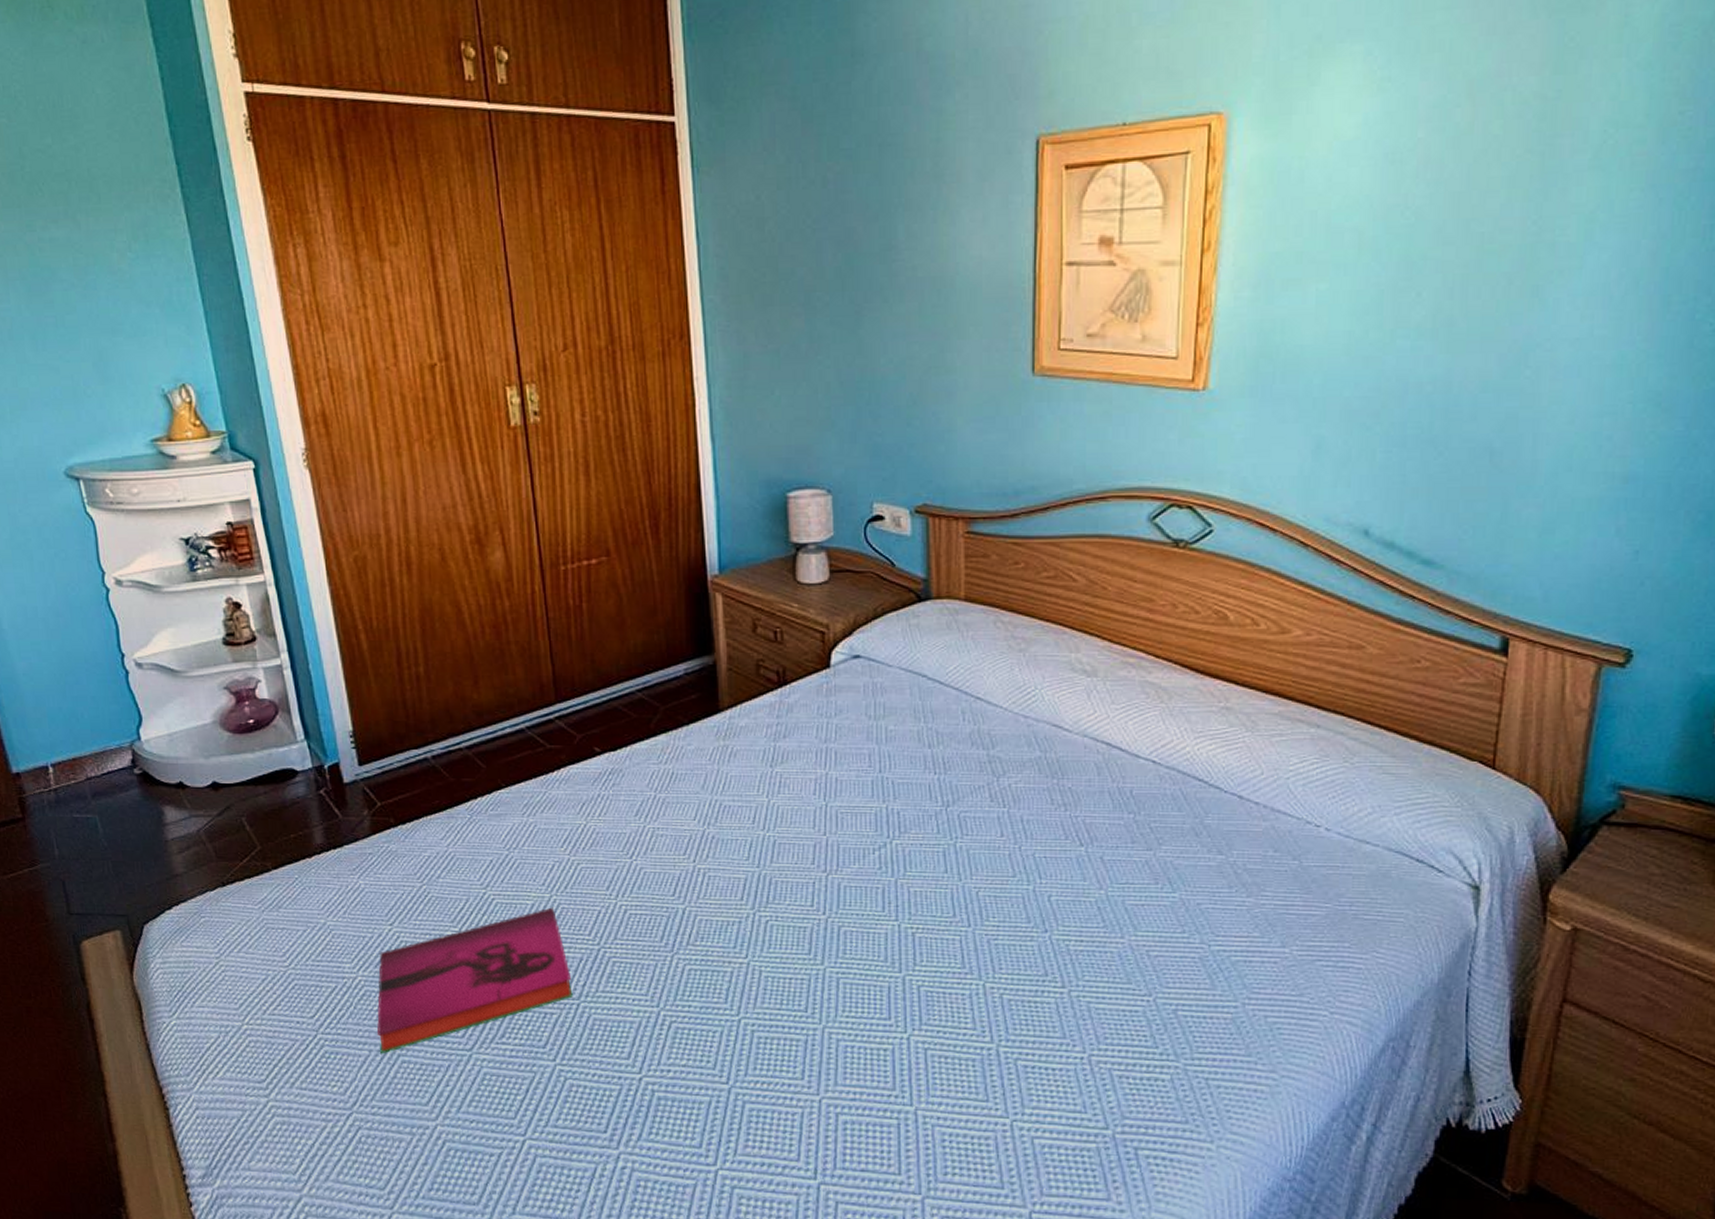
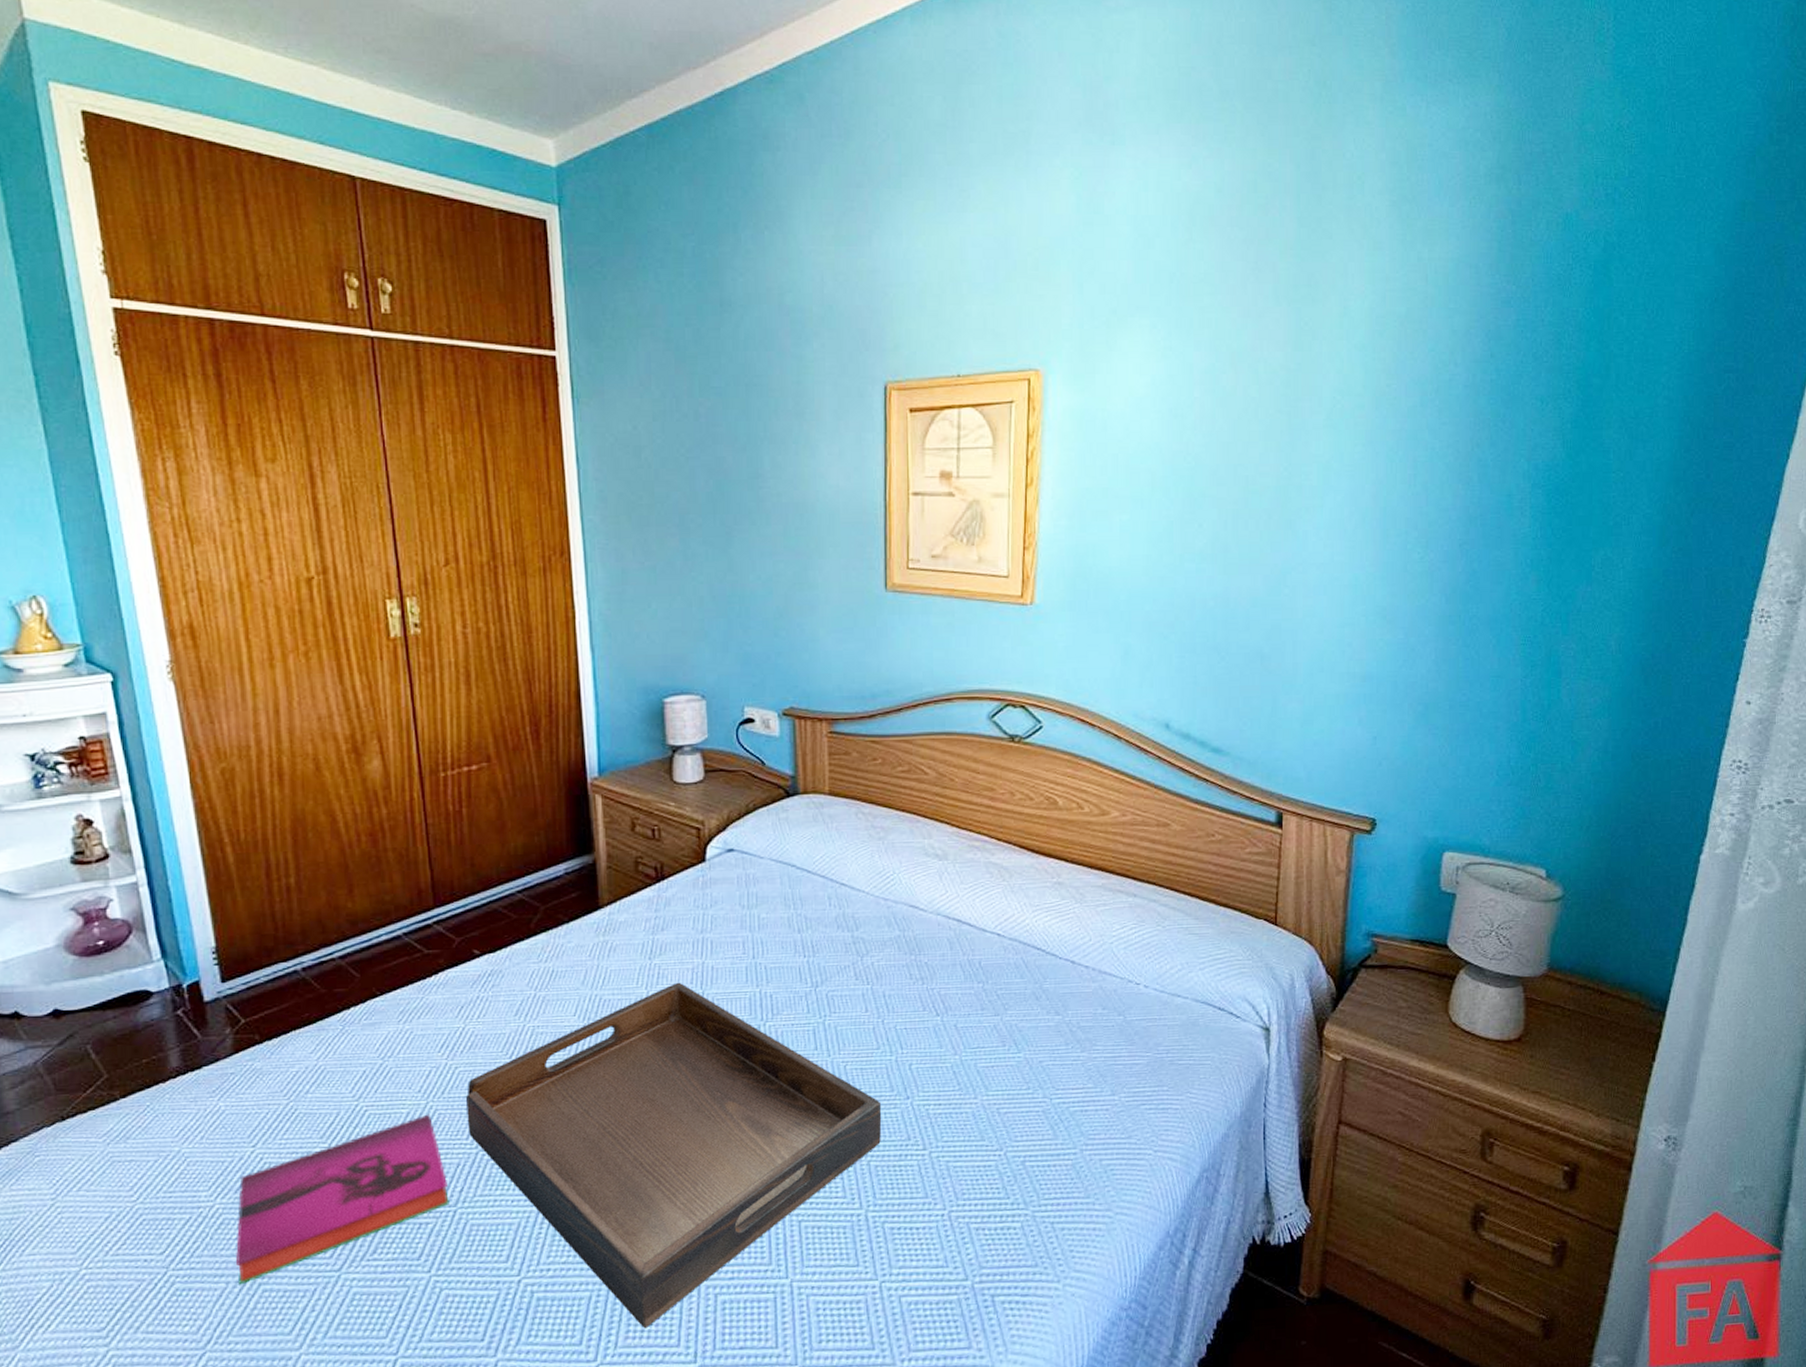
serving tray: none [587,792,1017,1140] -> present [465,982,882,1329]

